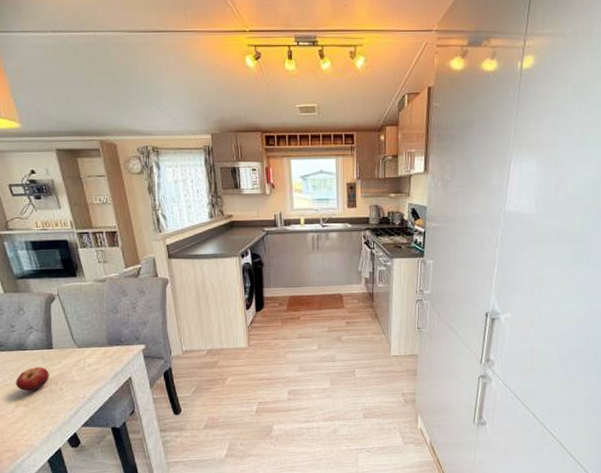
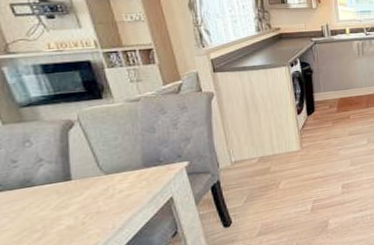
fruit: present [16,367,49,392] -> none [19,202,67,234]

